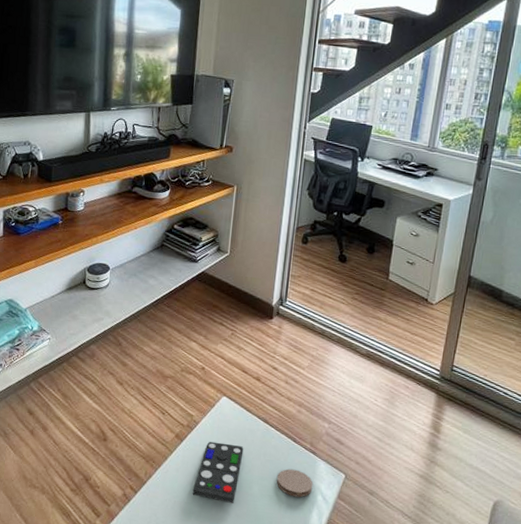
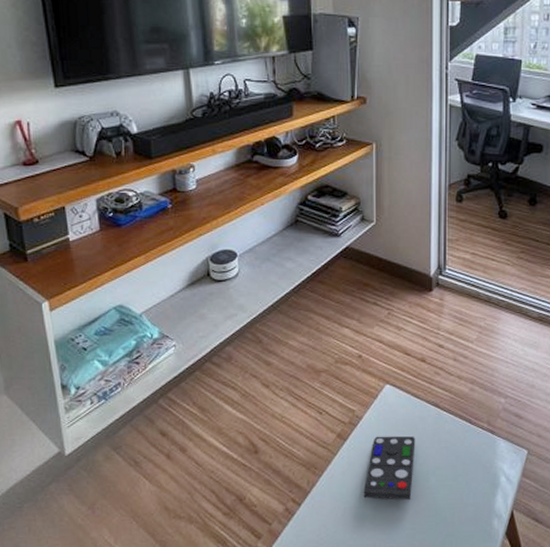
coaster: present [277,468,313,498] -> none [455,453,495,482]

